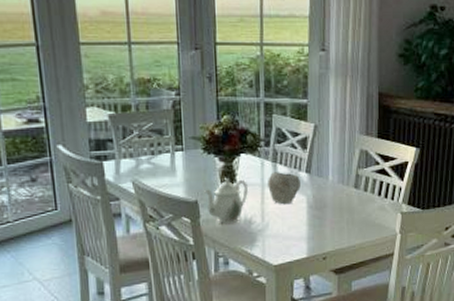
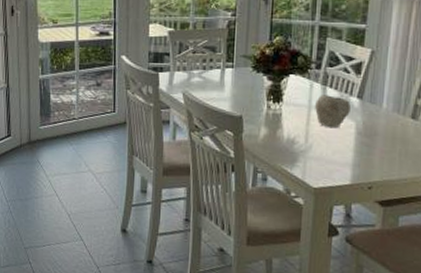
teapot: present [204,178,249,224] -> none [250,97,295,142]

